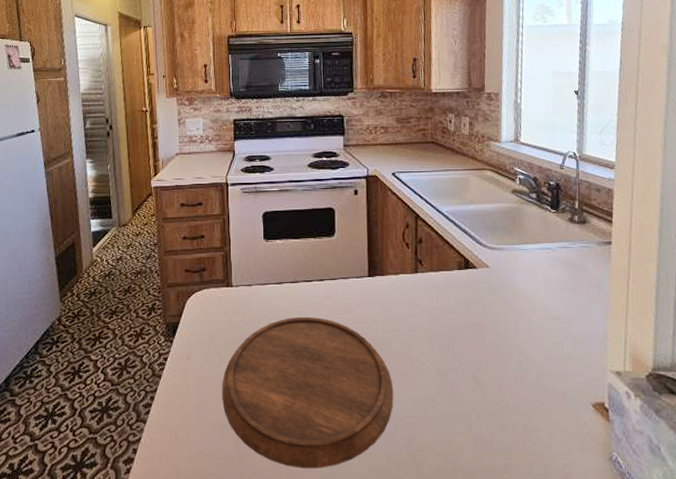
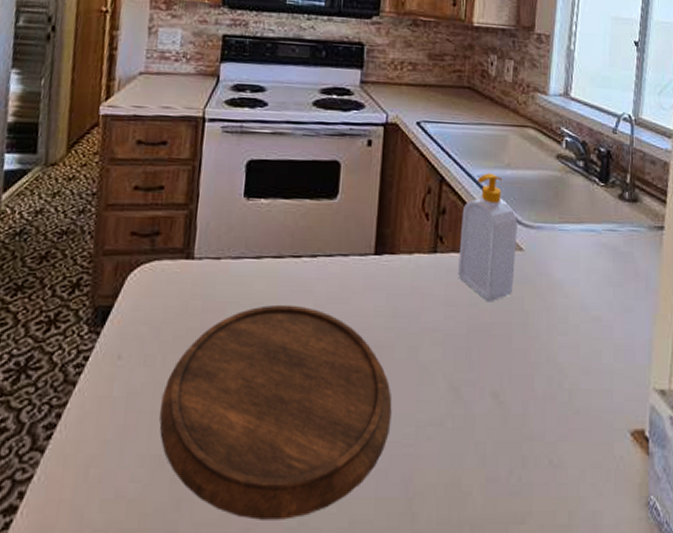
soap bottle: none [436,209,484,309] -> present [458,173,517,302]

